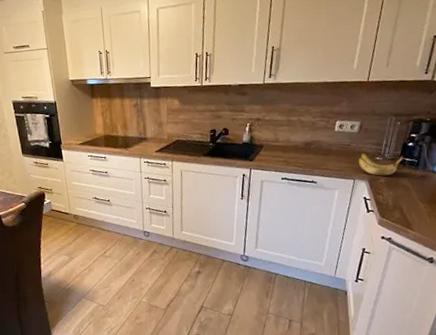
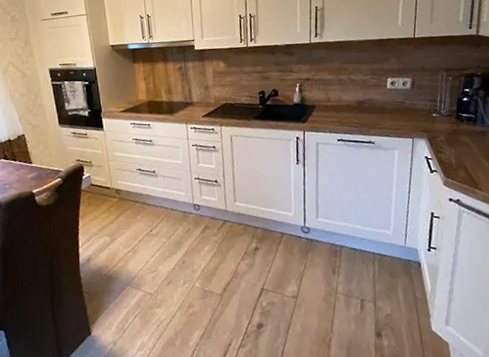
banana: present [358,153,403,176] -> none [414,109,460,133]

